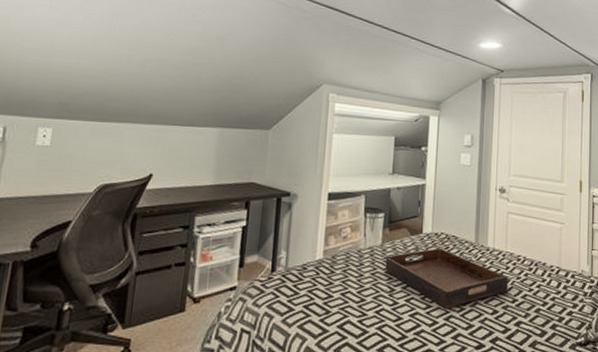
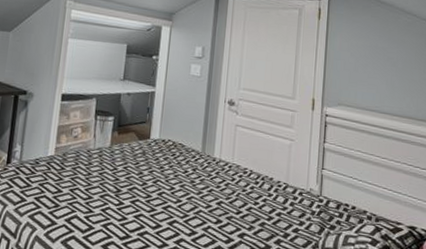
serving tray: present [385,248,508,309] -> none [112,154,234,214]

